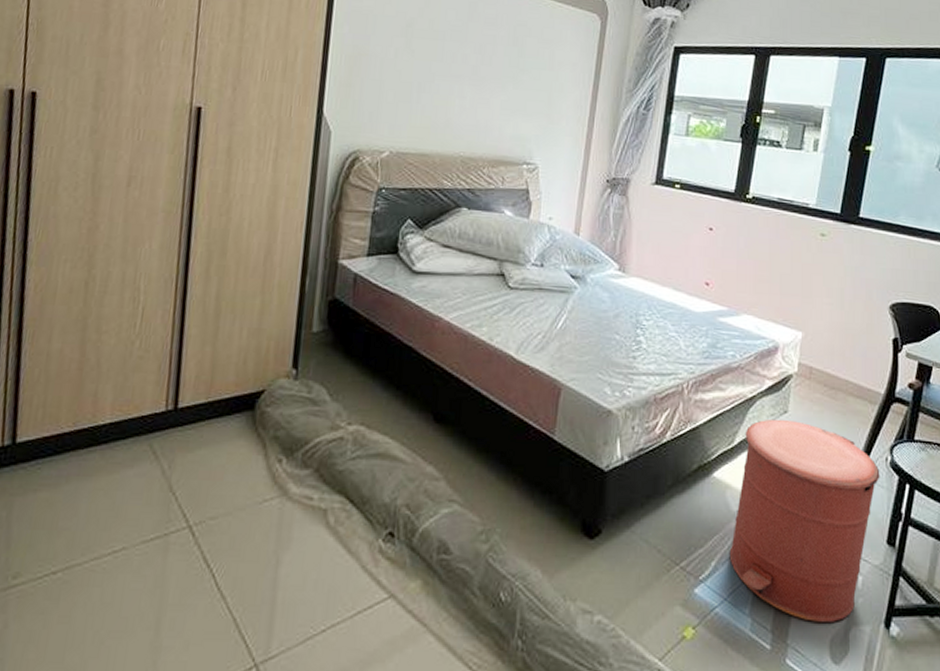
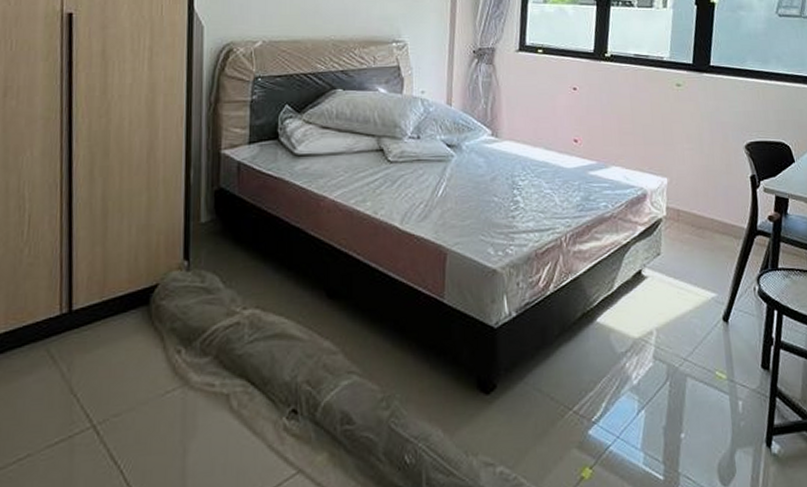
trash can: present [729,419,880,622] -> none [617,261,750,449]

